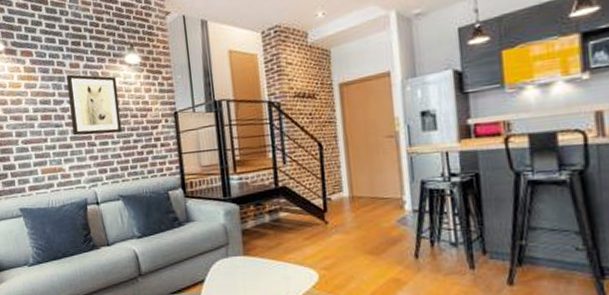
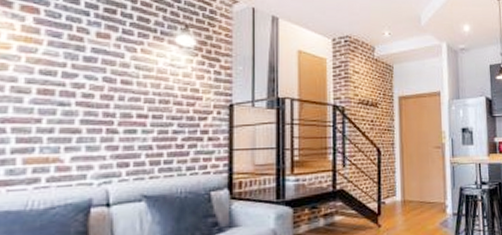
wall art: present [66,74,122,136] -> none [86,44,160,121]

